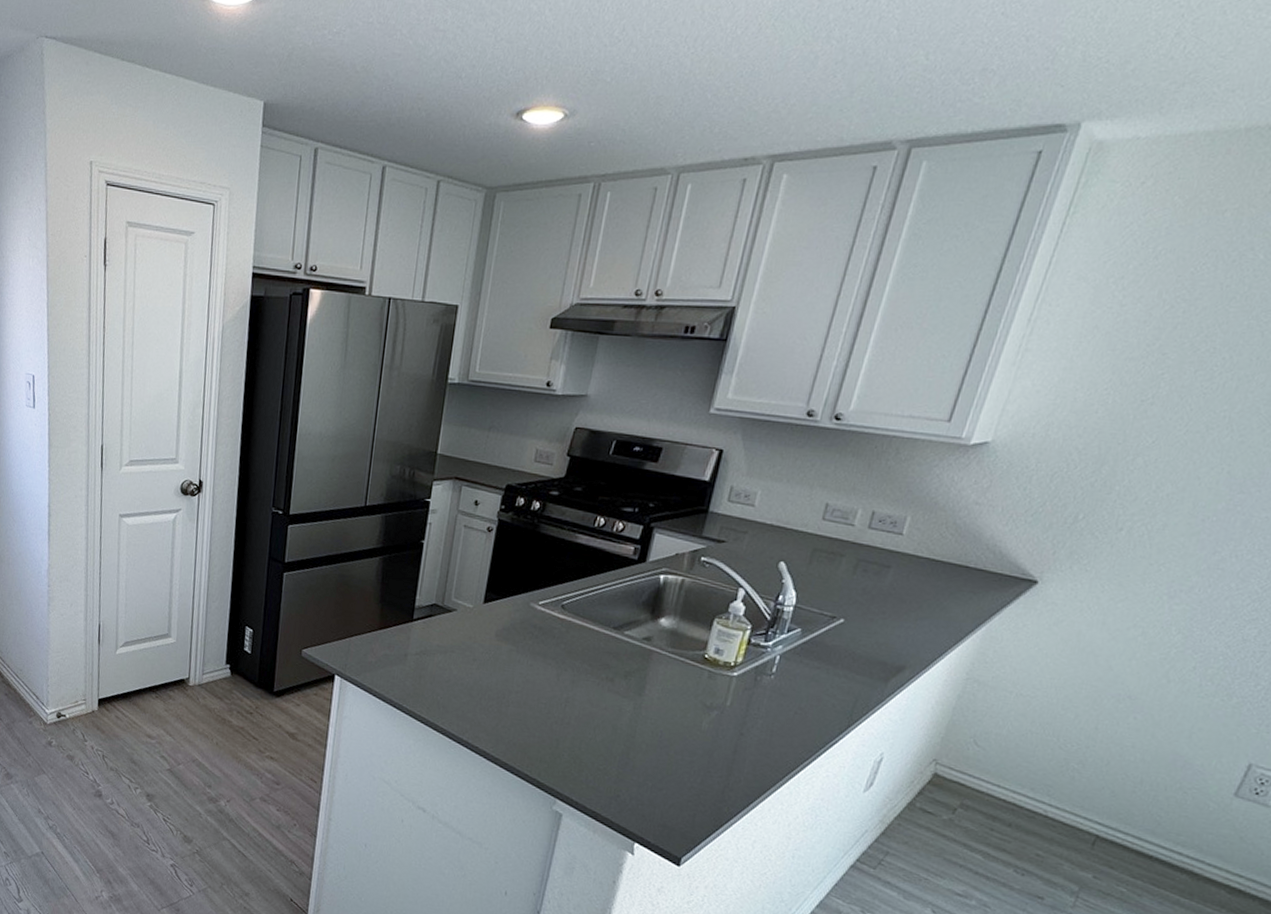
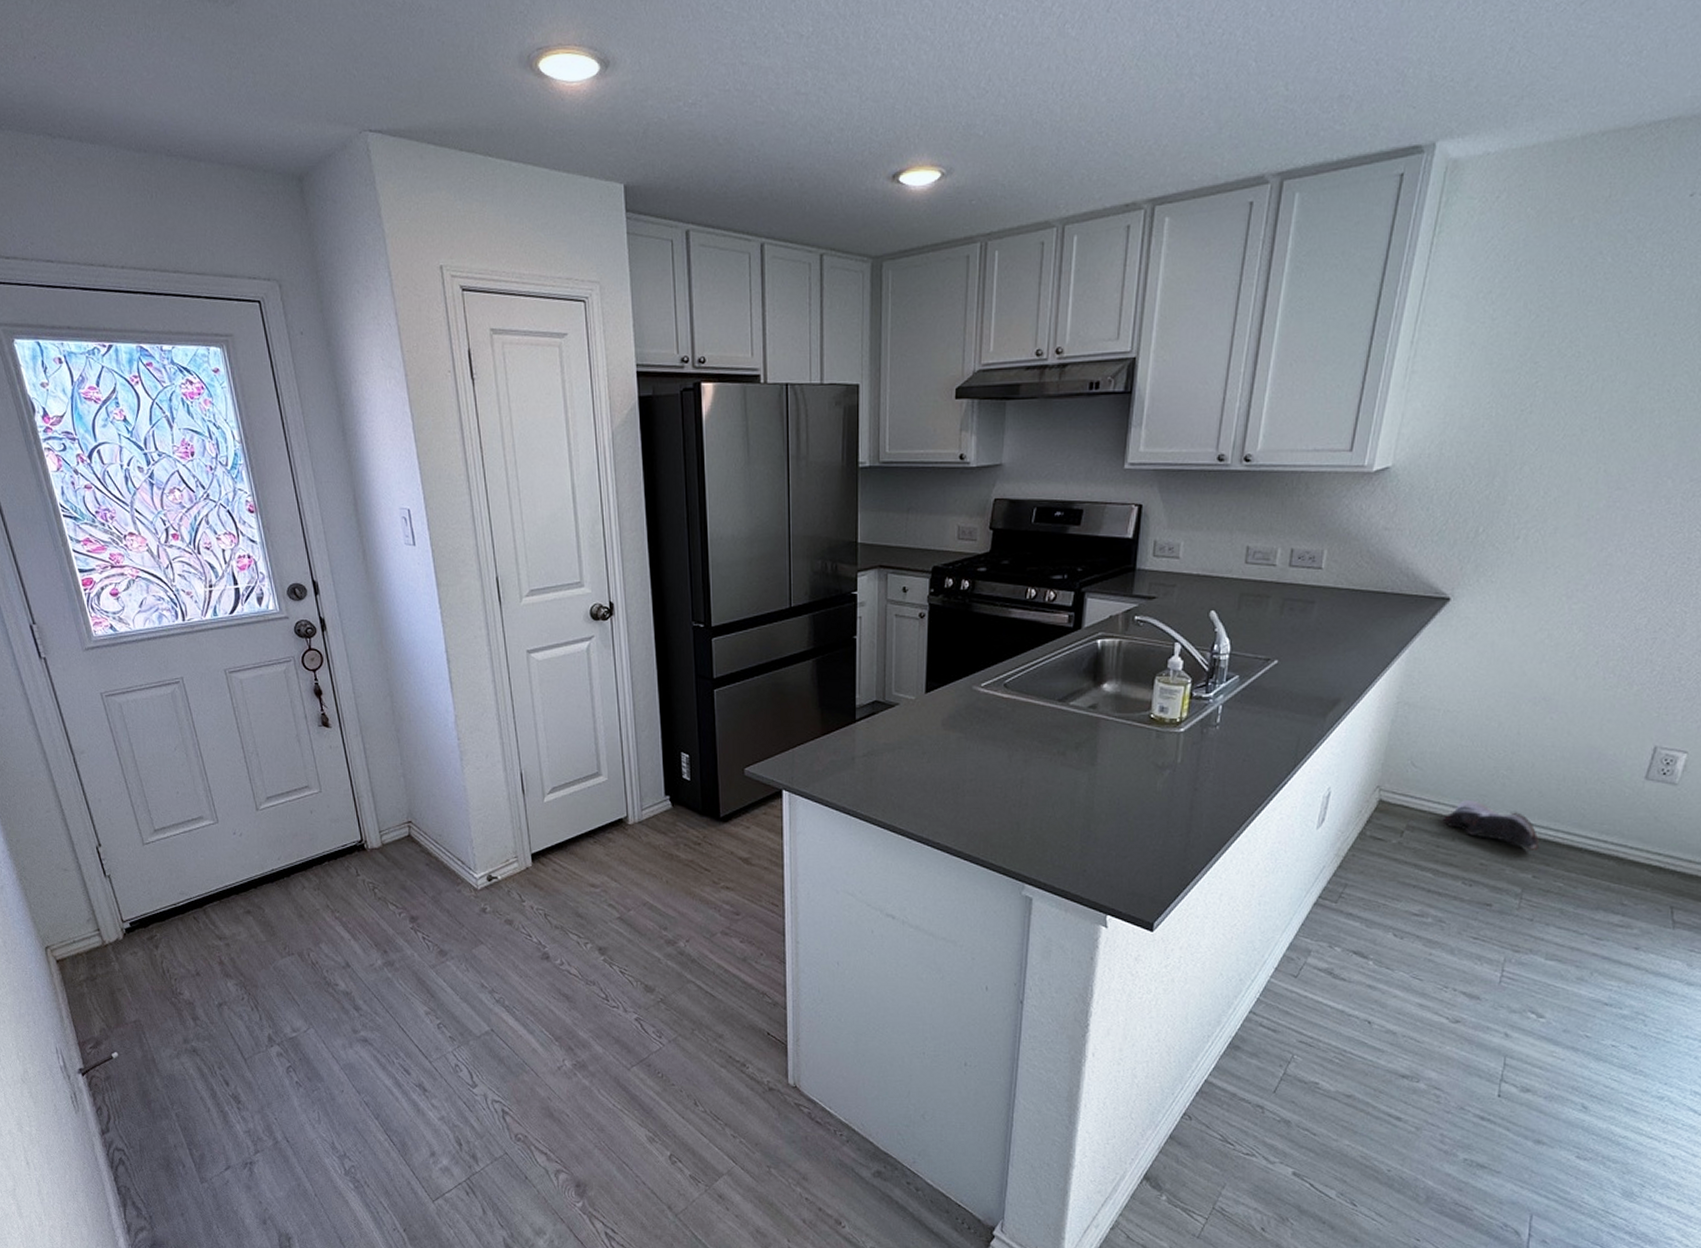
shoe: none [1000,787,1105,851] -> present [1442,800,1539,850]

